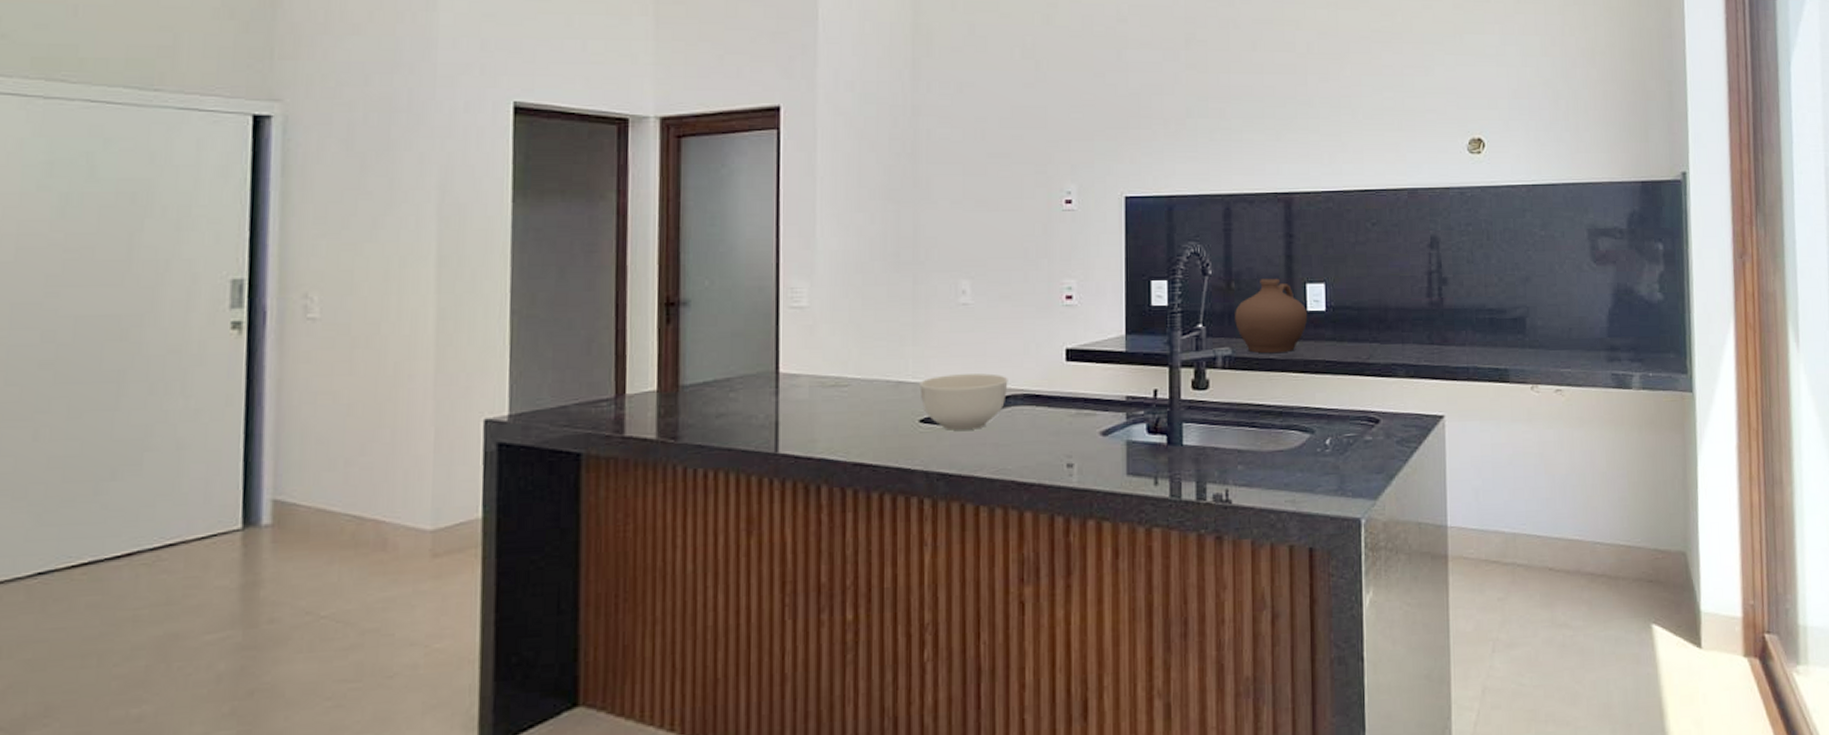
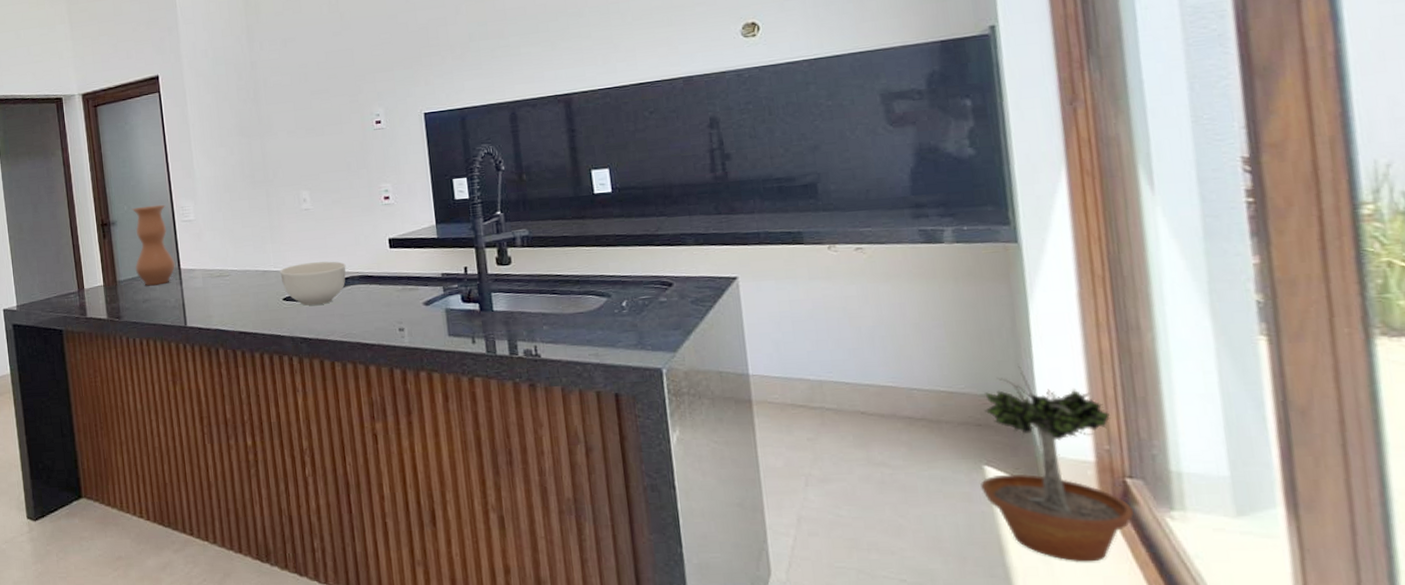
vase: none [710,282,773,395] -> present [131,204,176,286]
ceramic jug: present [1235,278,1308,354] -> none [528,168,596,232]
potted tree: none [1648,519,1770,723] -> present [981,366,1135,562]

